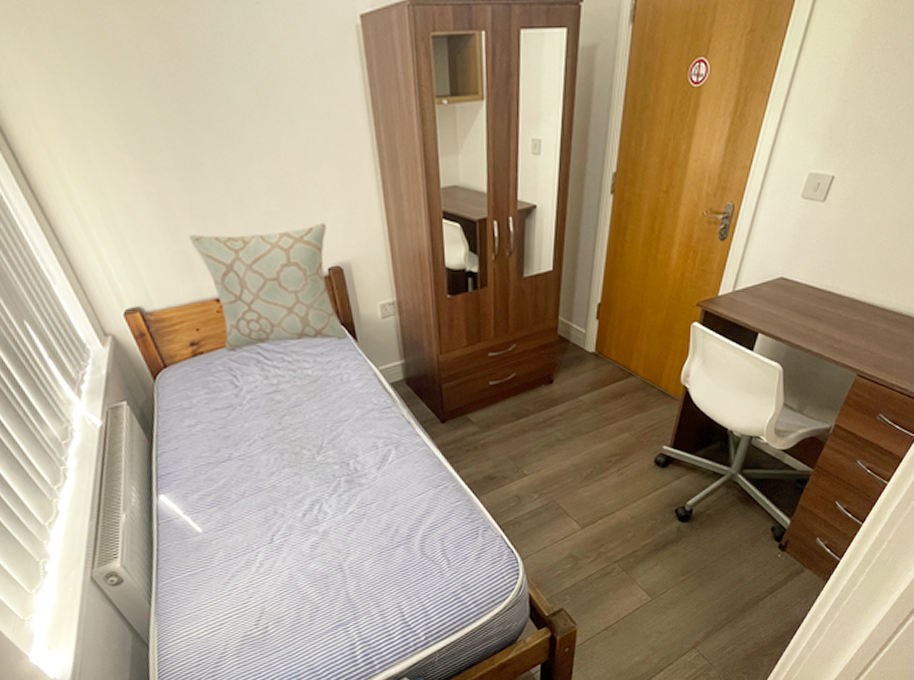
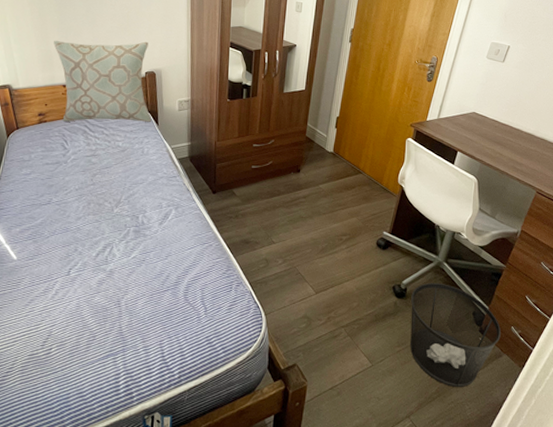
waste bin: none [697,498,804,611] -> present [410,282,500,388]

